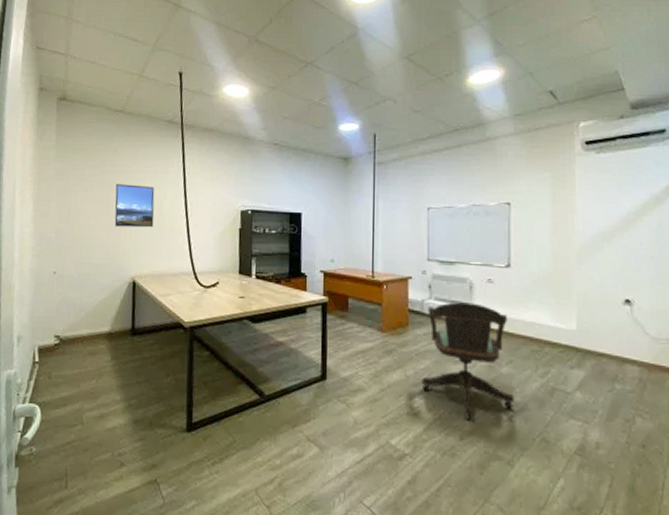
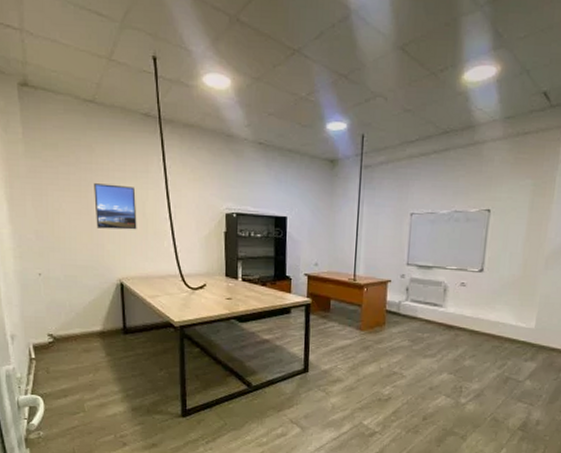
office chair: present [421,302,515,420] -> none [393,303,475,404]

